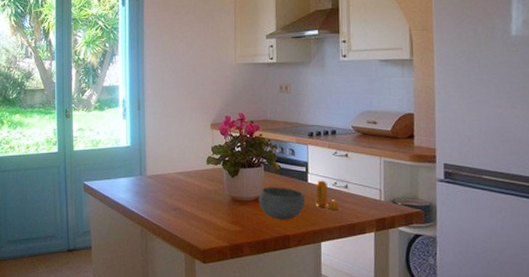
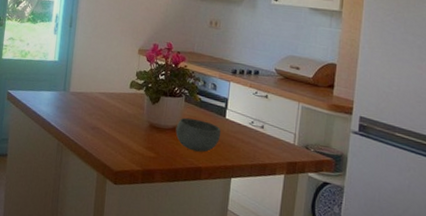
pepper shaker: present [315,180,340,210] -> none [230,117,254,149]

